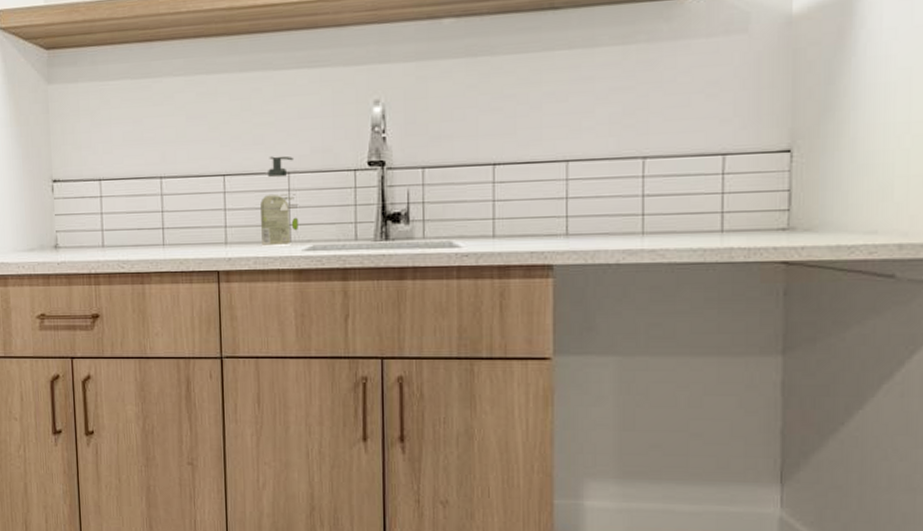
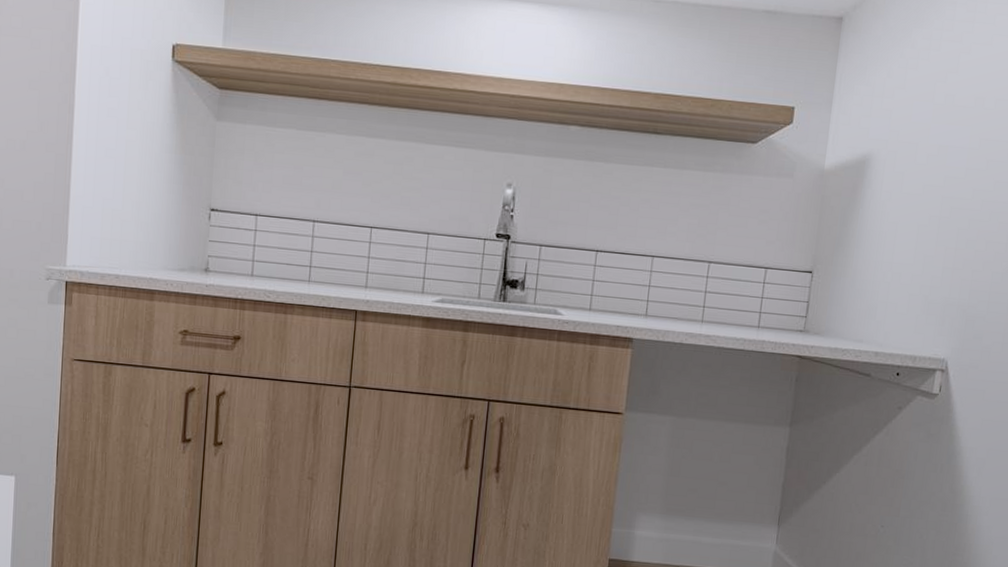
soap dispenser: present [261,156,298,245] -> none [398,217,435,295]

